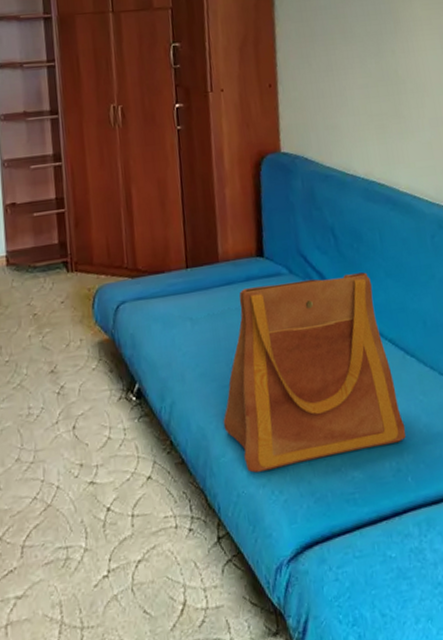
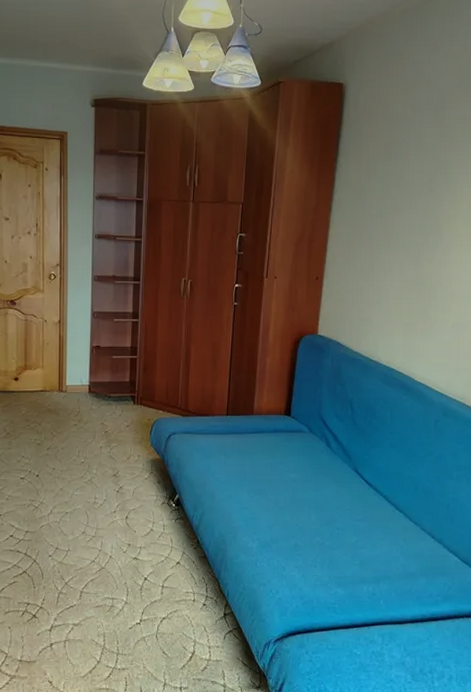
tote bag: present [223,272,406,473] -> none [240,438,385,575]

